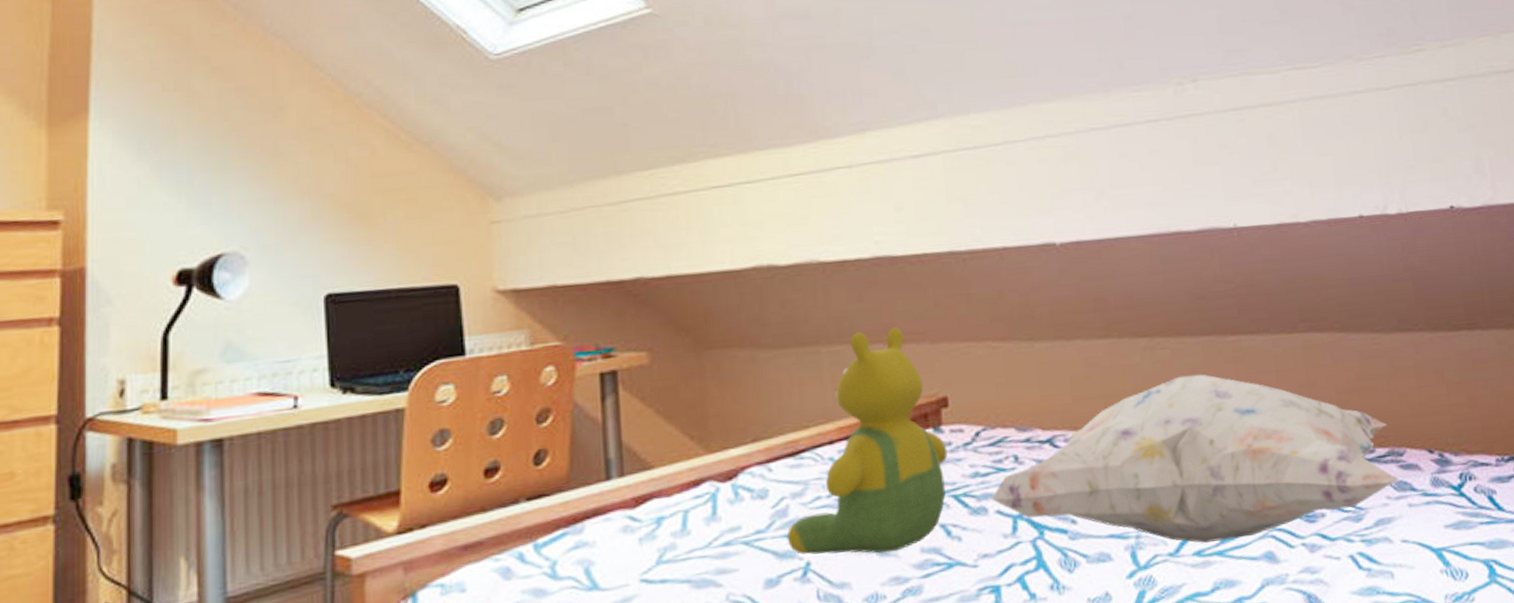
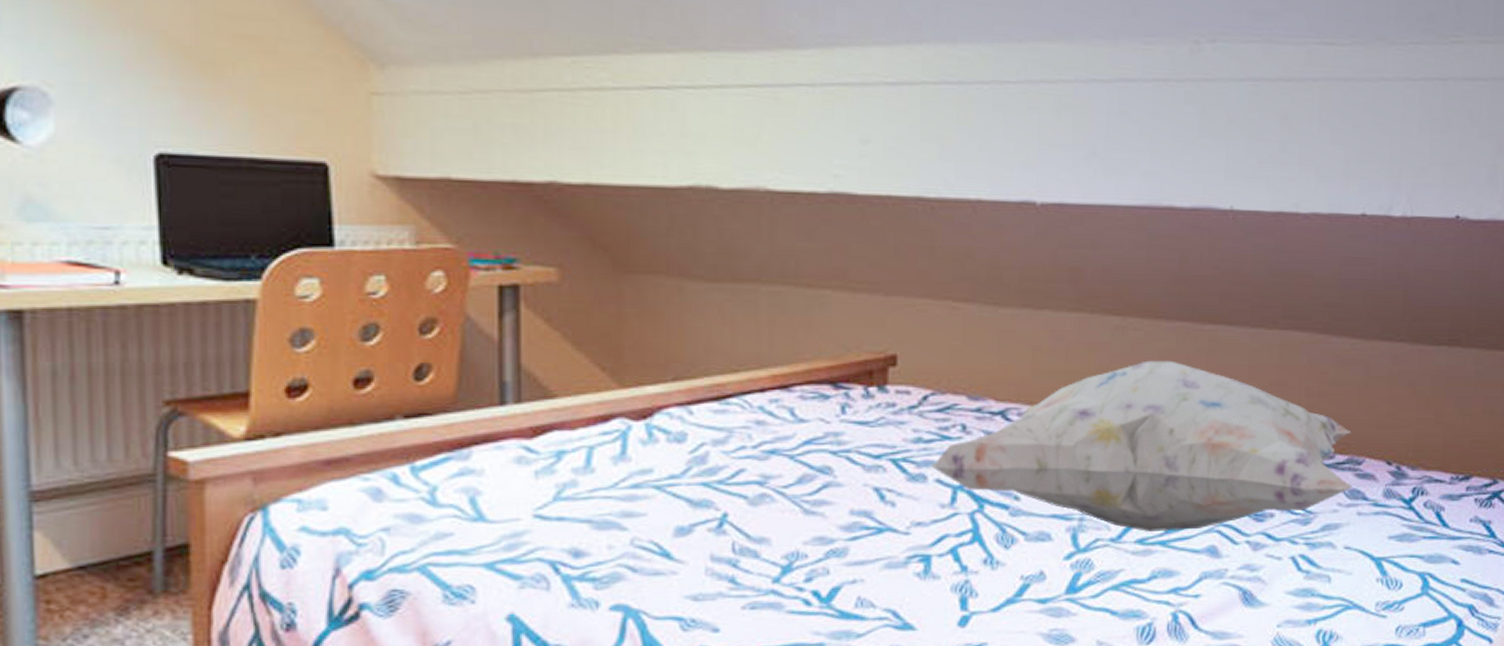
teddy bear: present [787,327,948,556] -> none [705,273,890,512]

